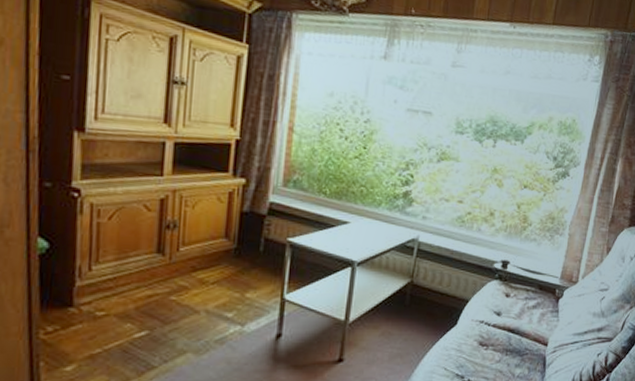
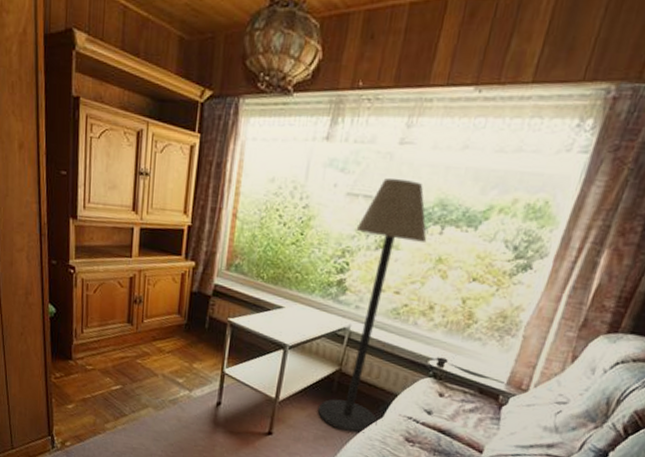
floor lamp: none [392,97,483,346] -> present [318,178,427,434]

